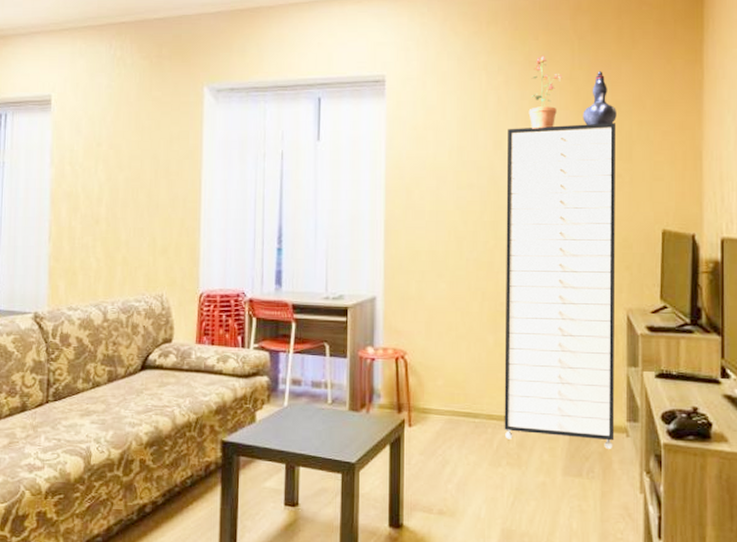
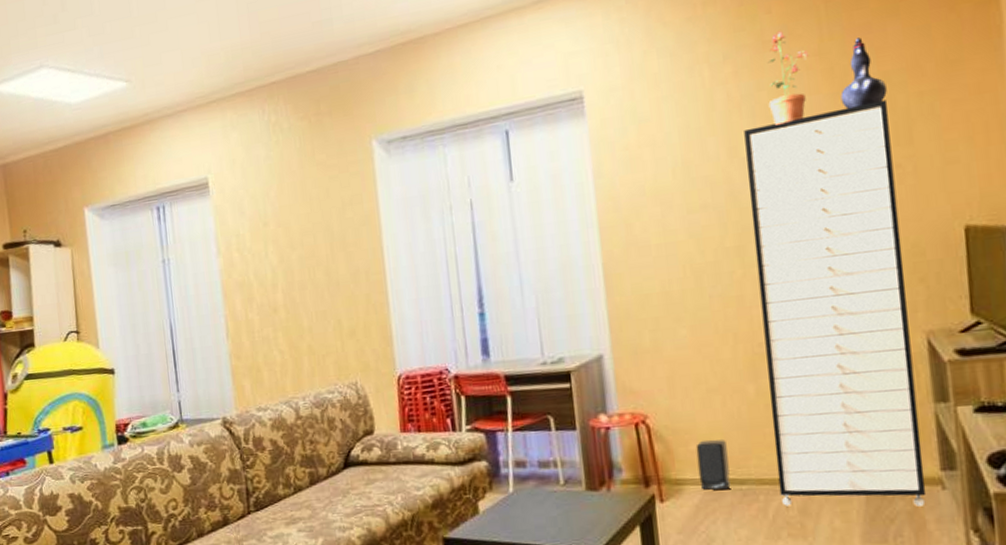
speaker: none [442,377,467,420] -> present [696,439,731,490]

